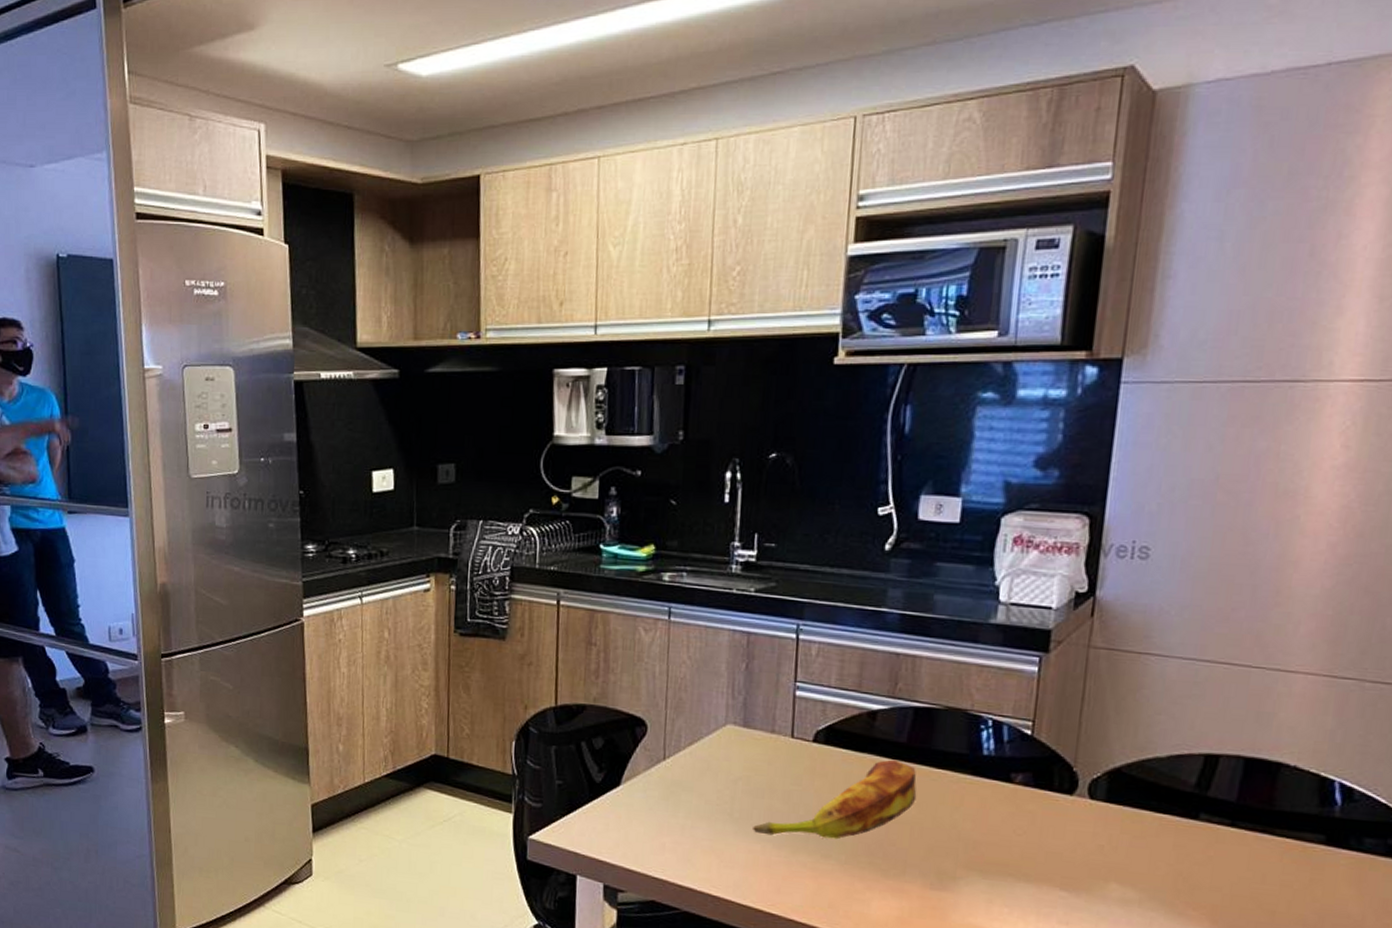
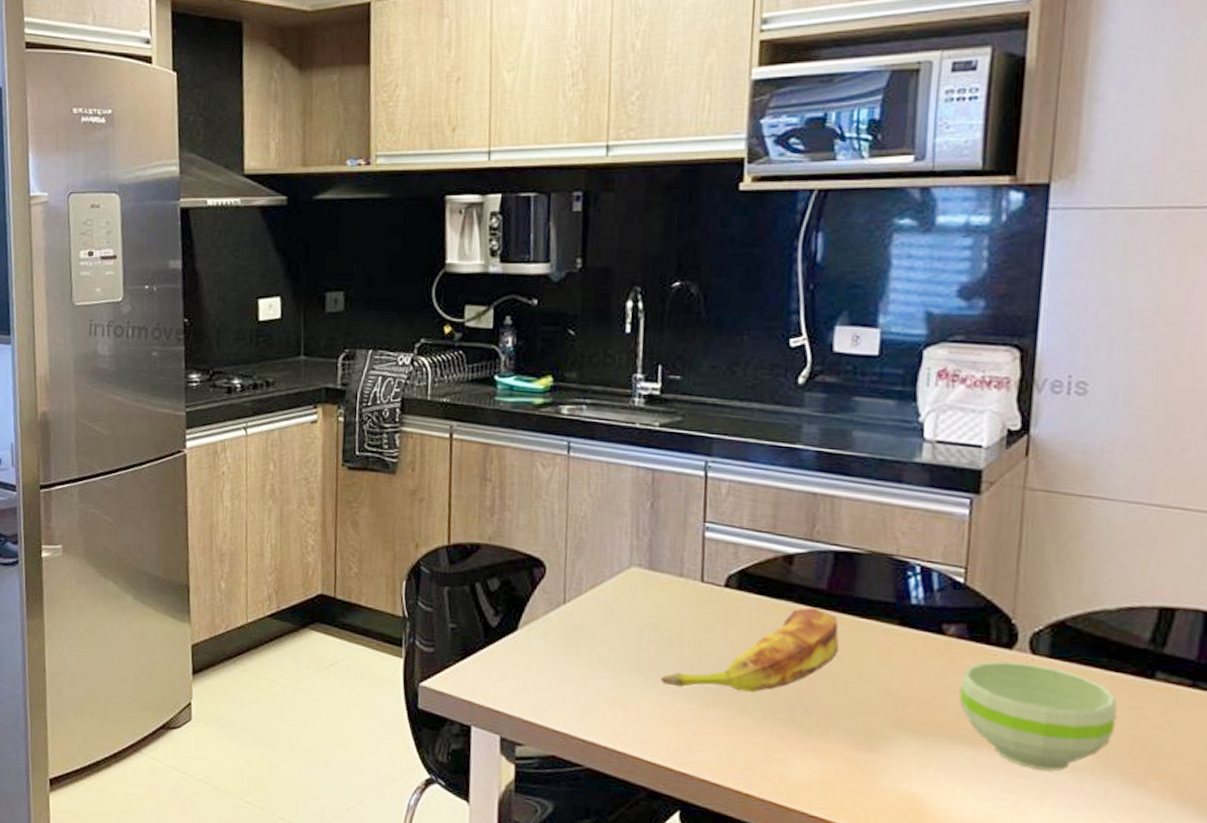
bowl: none [1023,805,1164,905] -> present [959,661,1118,772]

